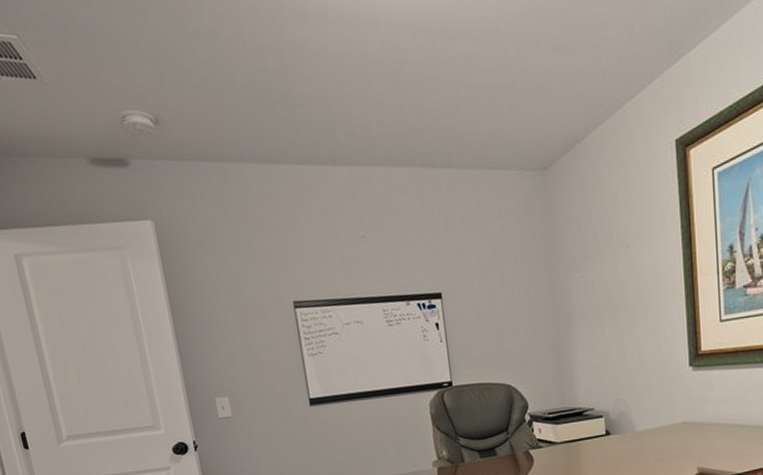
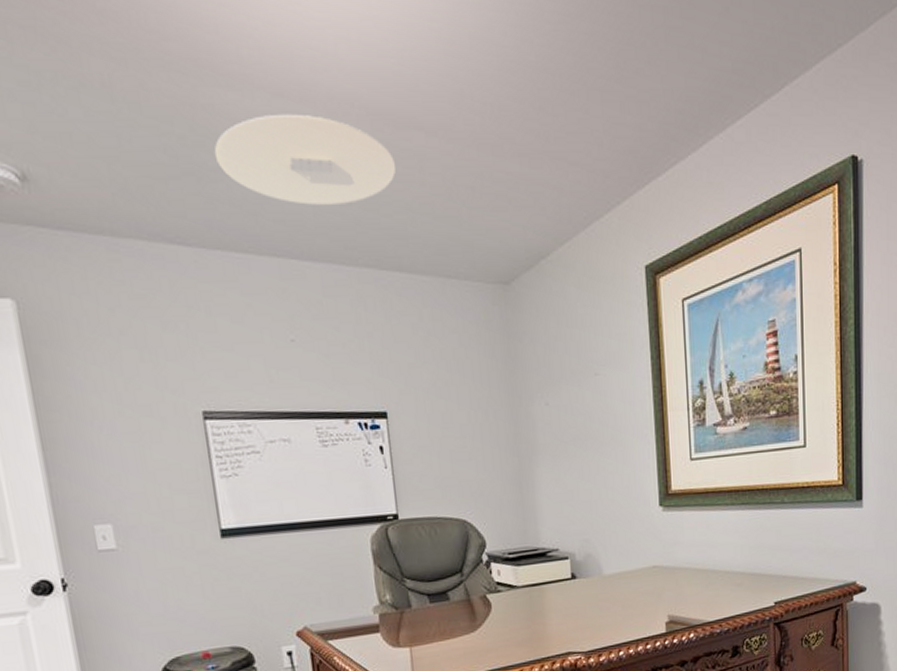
ceiling light: none [297,38,446,118] -> present [214,114,397,205]

